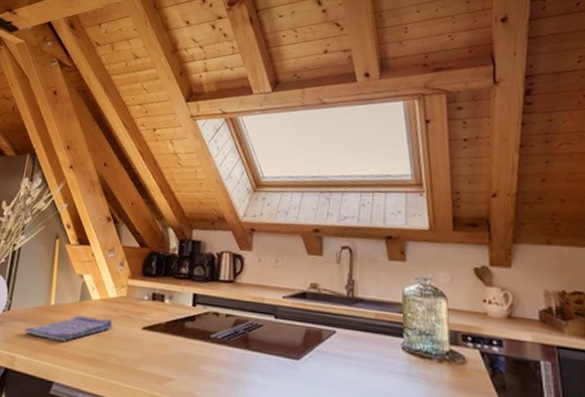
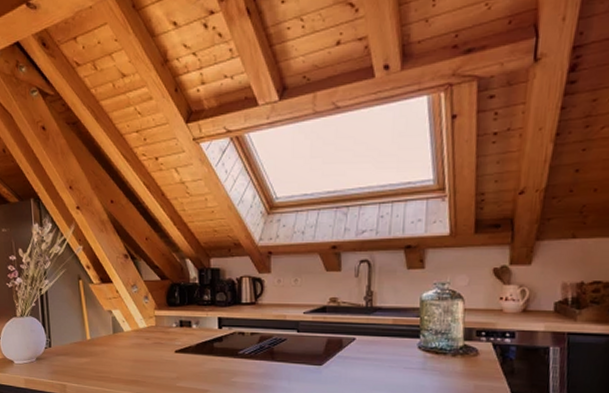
dish towel: present [24,315,113,341] -> none [68,346,147,368]

